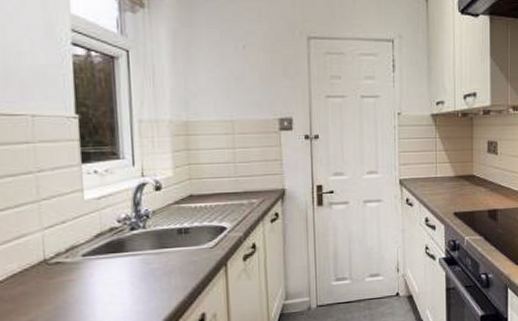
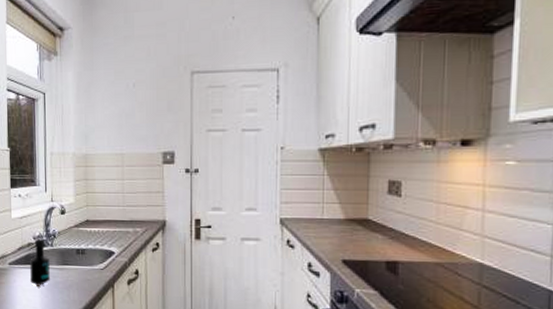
bottle: none [113,222,143,278] -> present [29,239,50,286]

